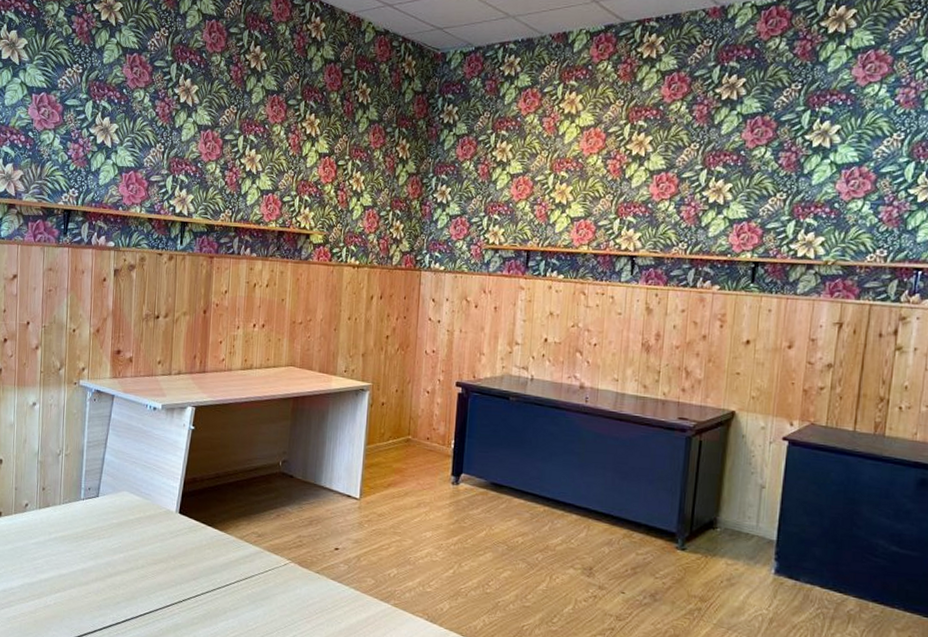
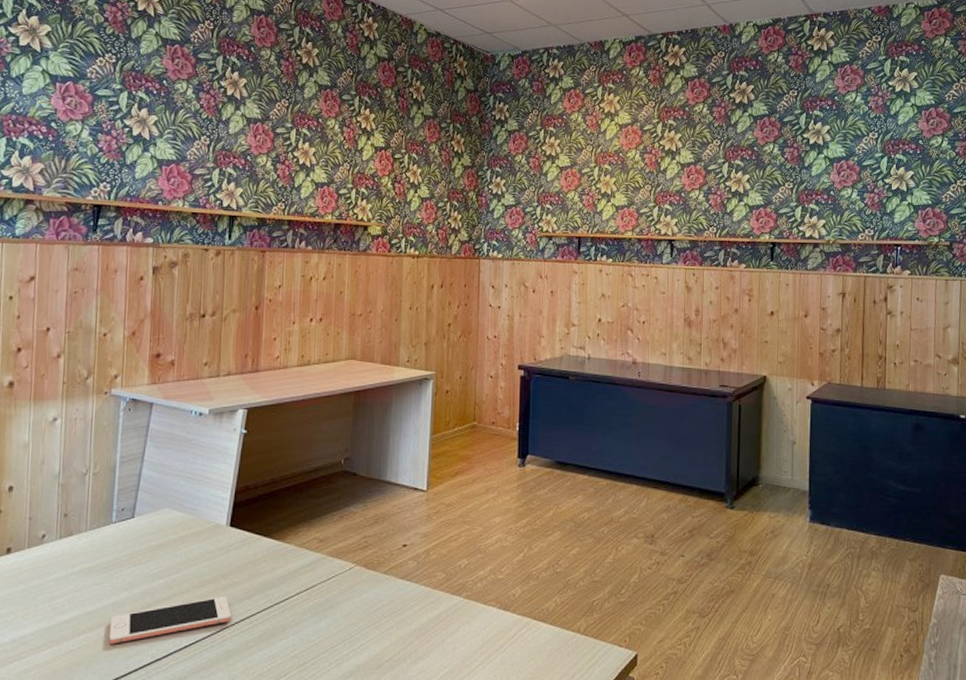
cell phone: none [78,575,180,605] -> present [108,596,231,645]

